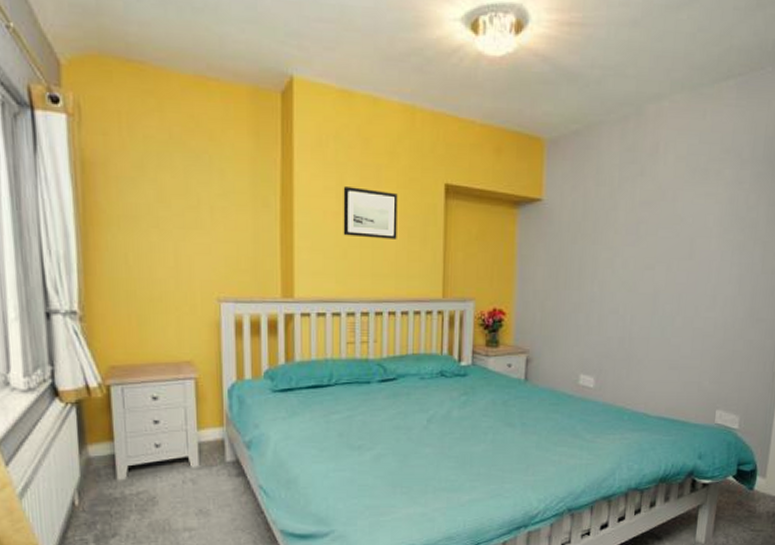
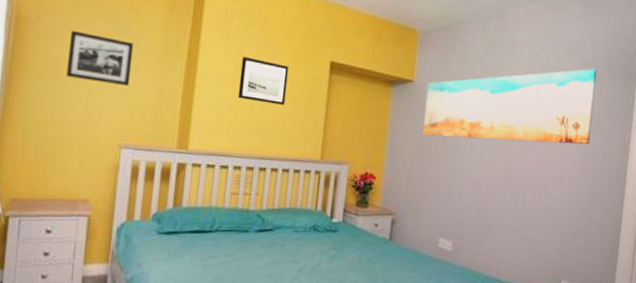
picture frame: none [146,171,220,231] -> present [66,30,134,86]
wall art: none [555,168,756,262] -> present [422,68,597,145]

